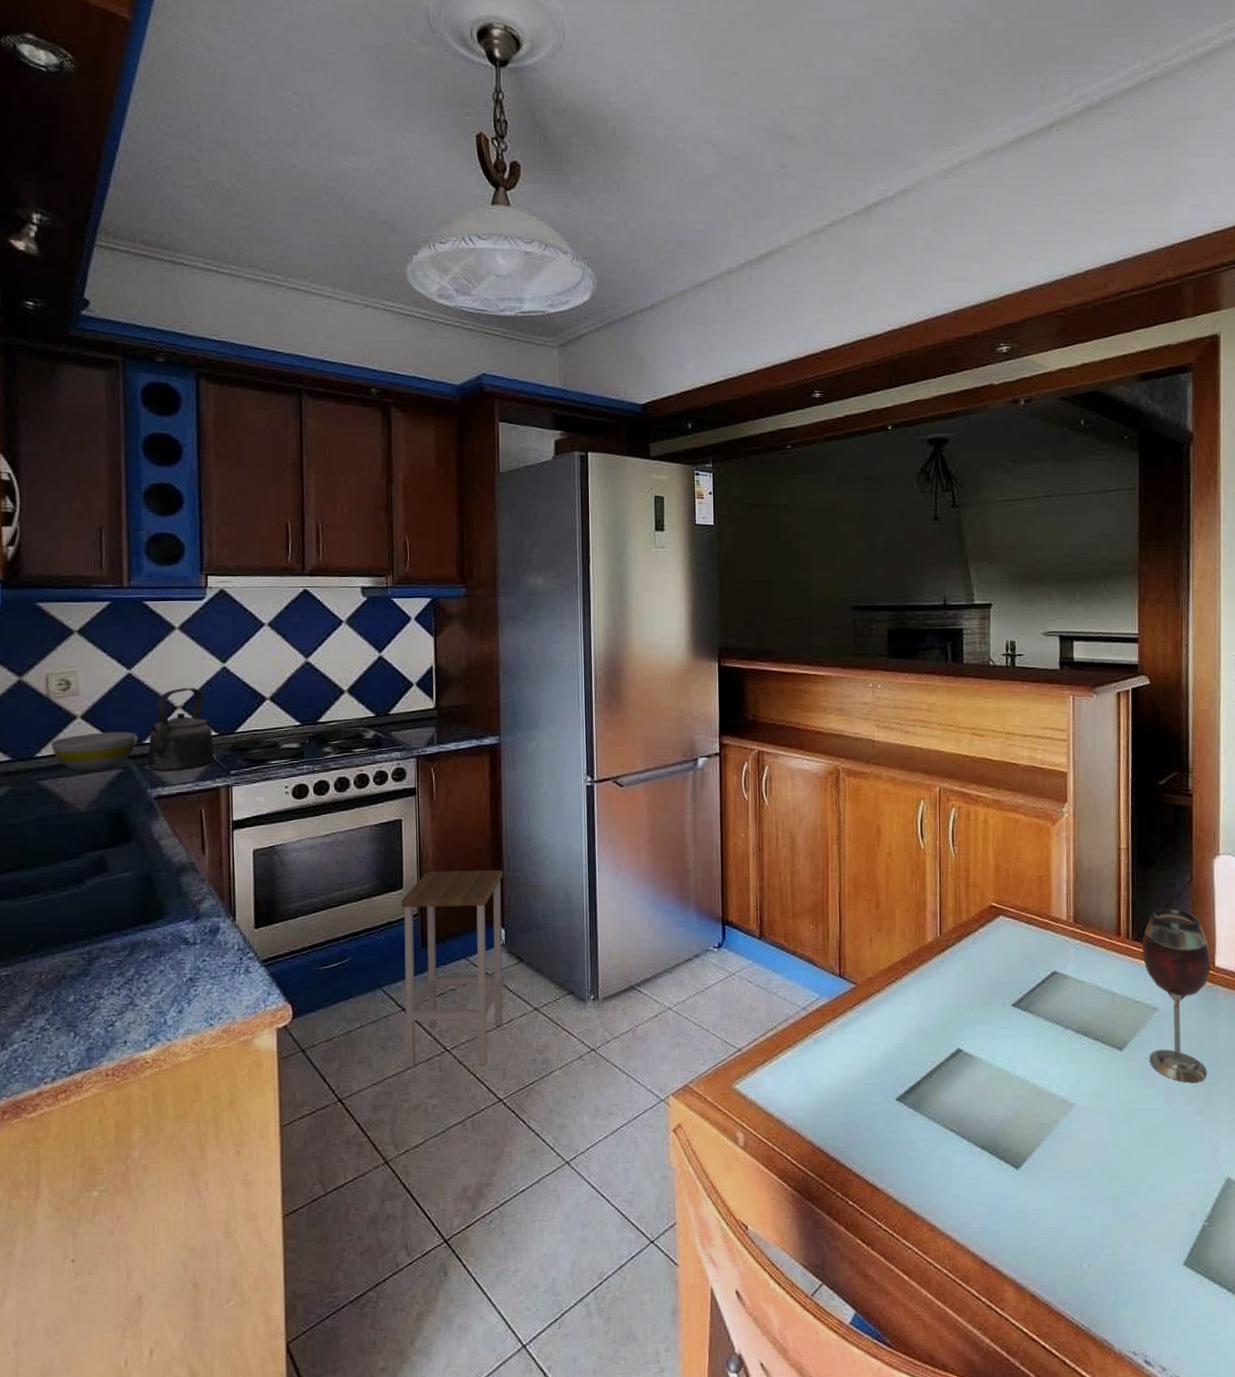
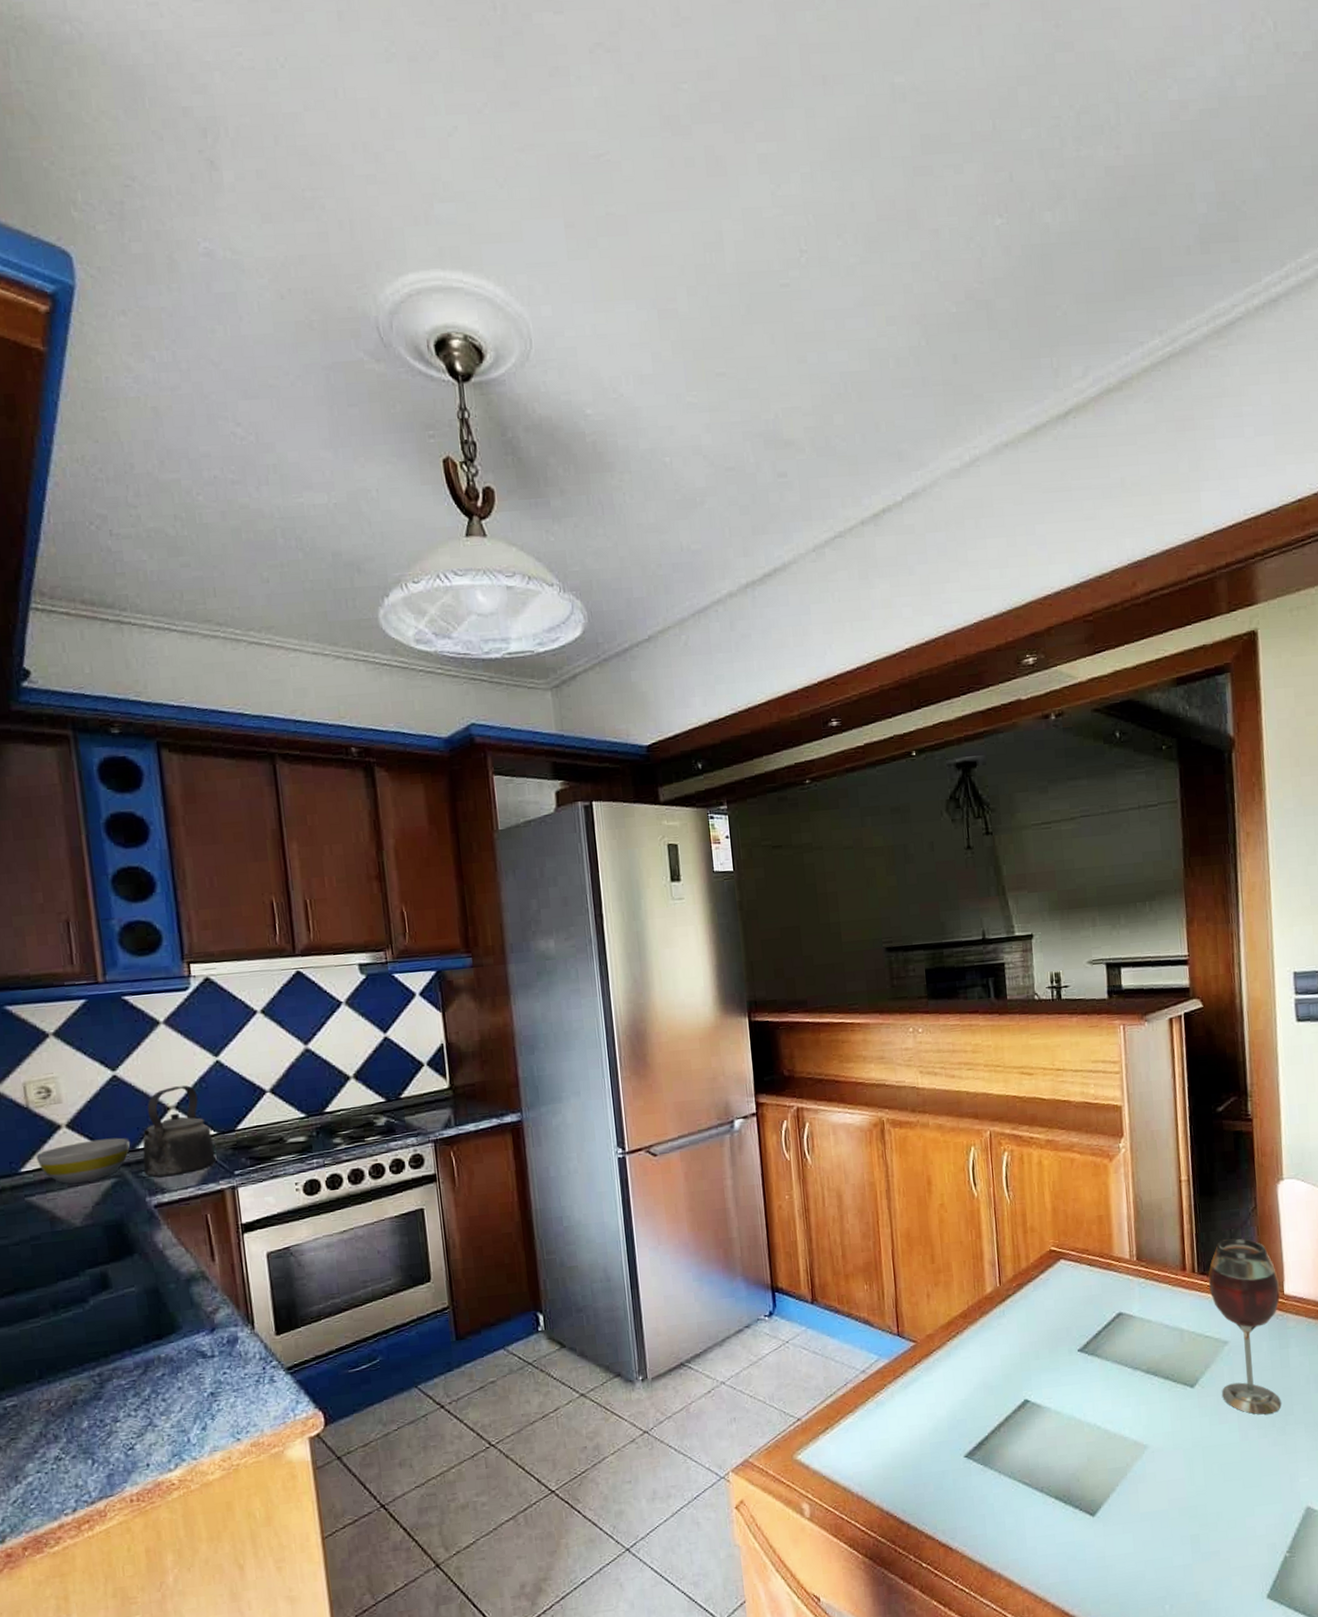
step stool: present [401,869,504,1068] -> none [430,1252,548,1467]

